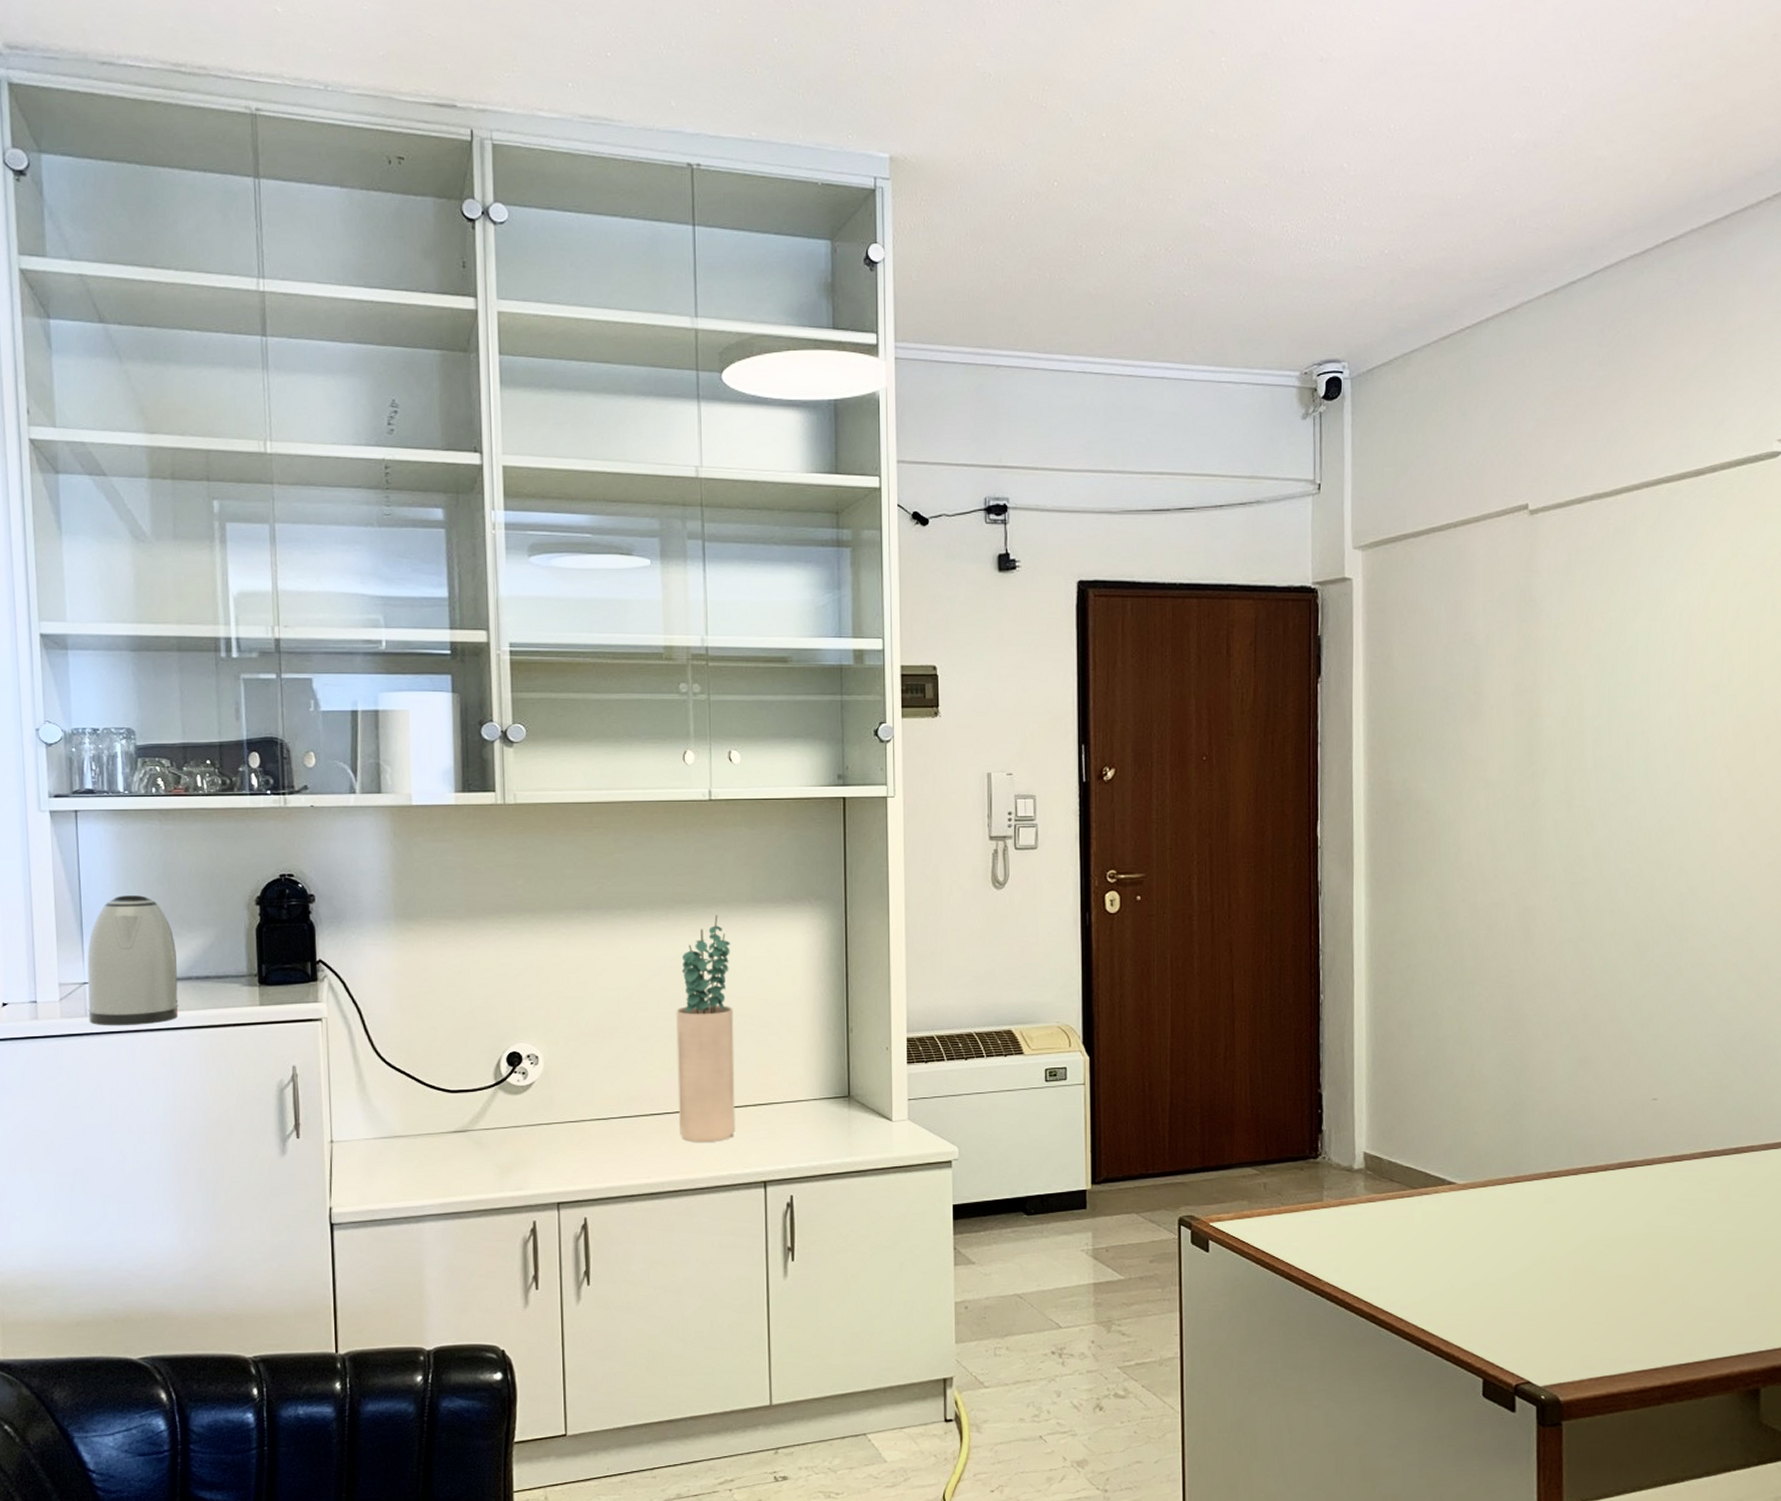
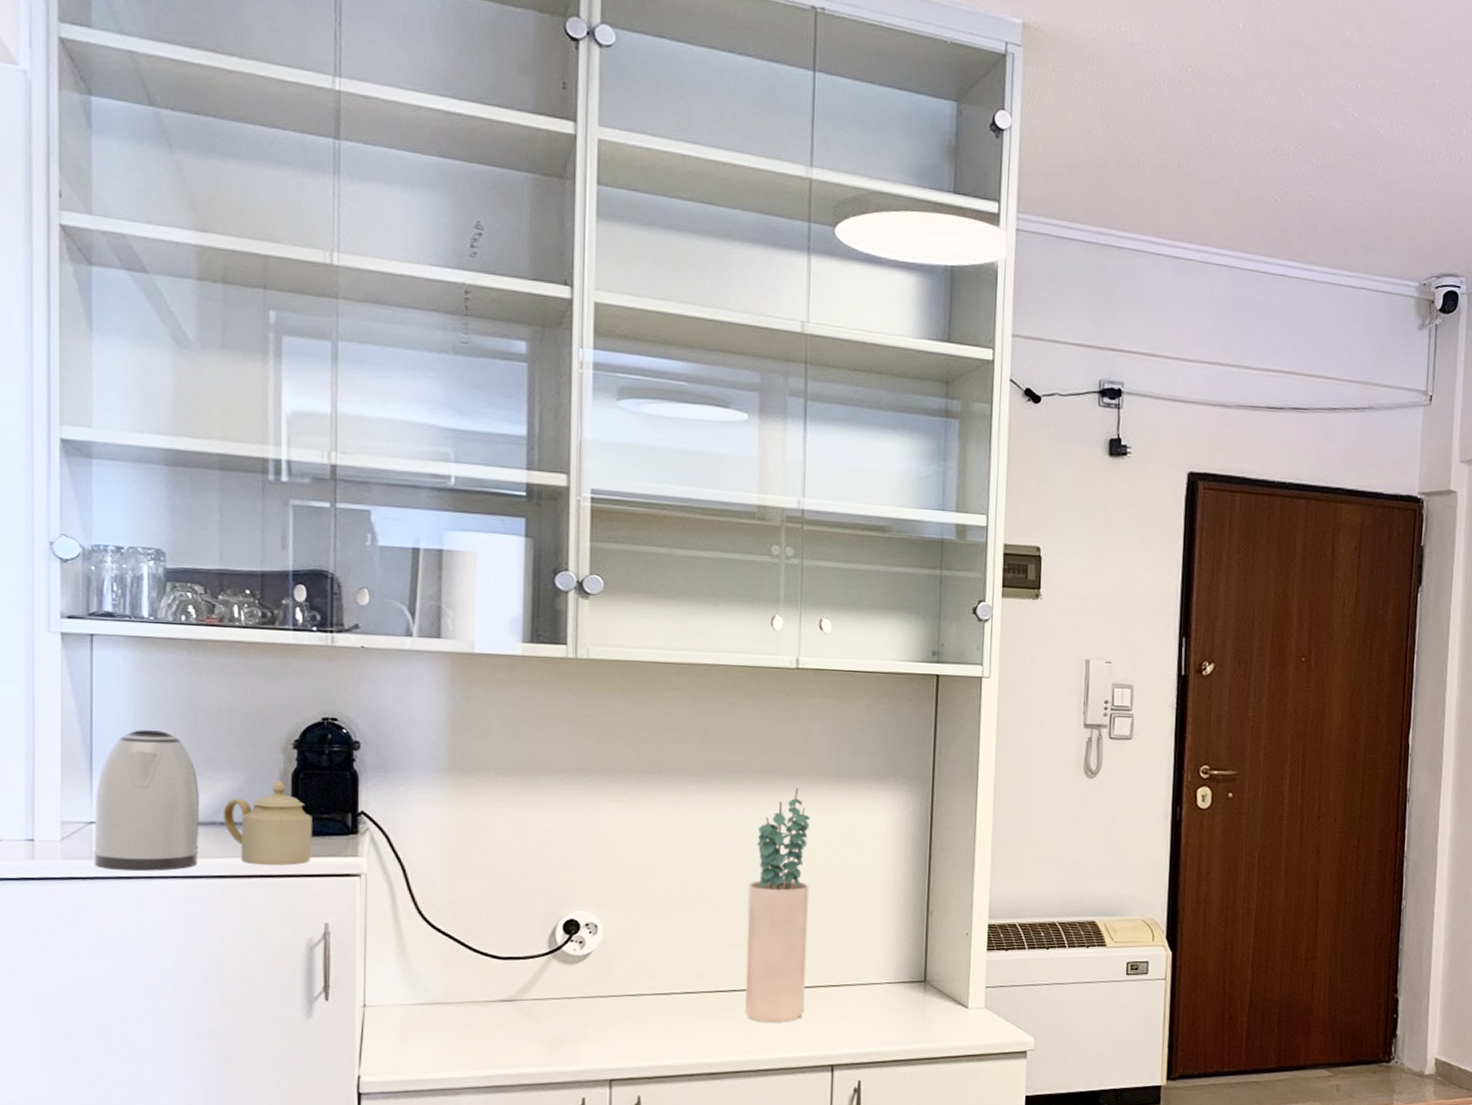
sugar bowl: none [197,935,277,1015] -> present [223,780,312,866]

